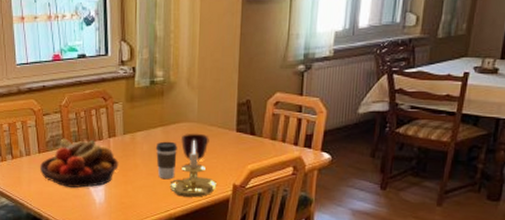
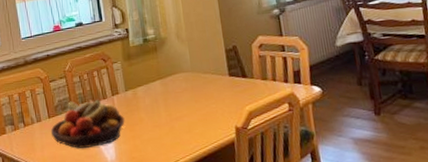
coffee cup: present [155,141,177,180] -> none [156,92,179,130]
candle holder: present [169,139,217,197] -> none [175,88,220,145]
mug: present [180,133,209,163] -> none [178,81,206,110]

